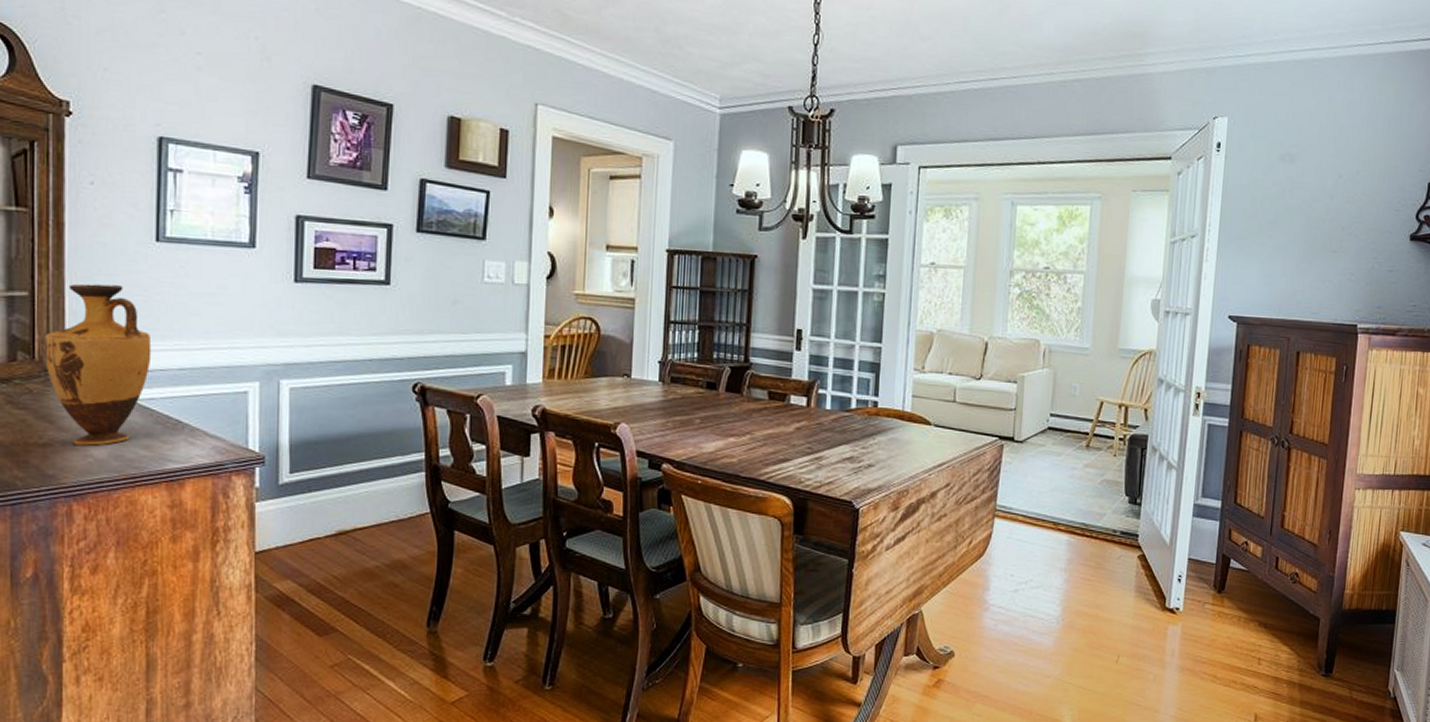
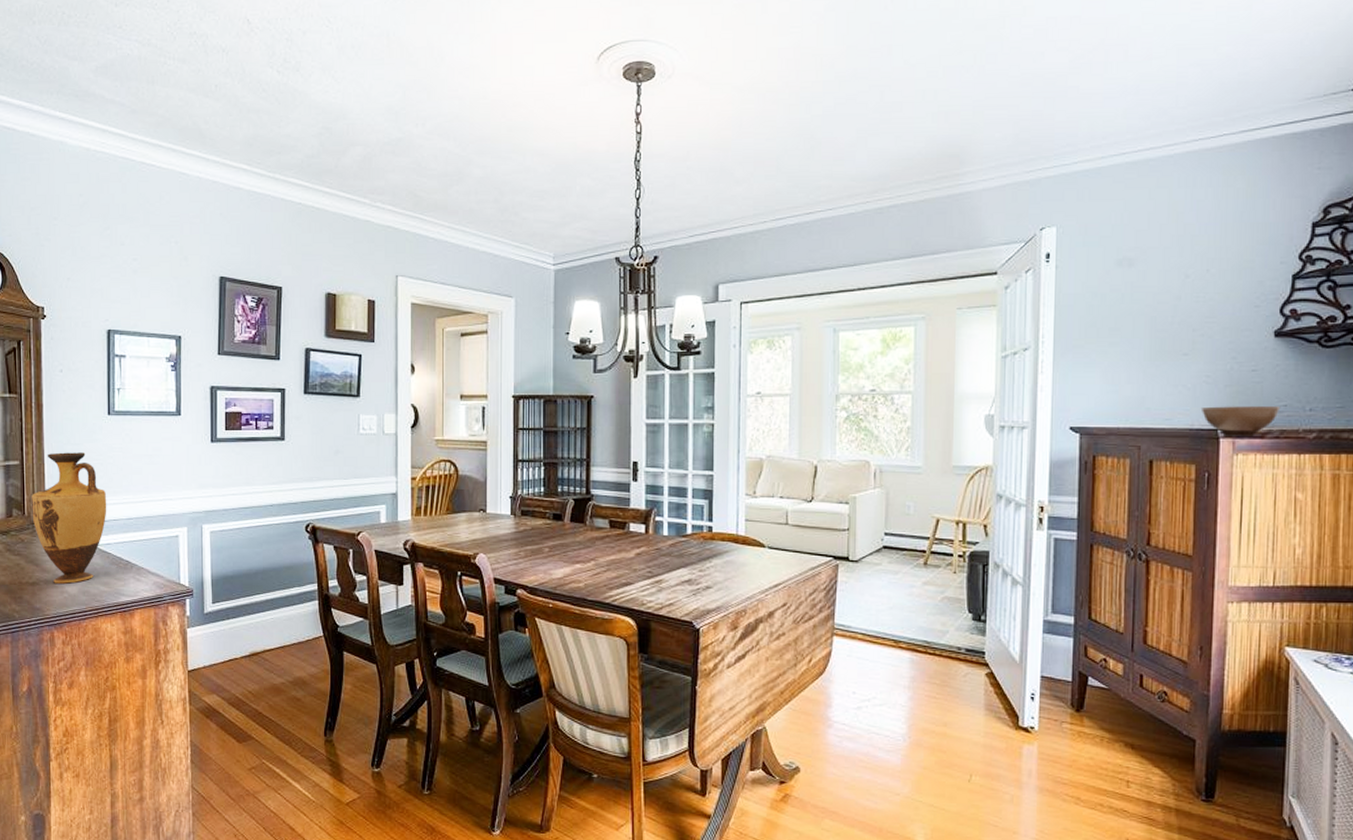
bowl: none [1344,302,1411,335] -> present [1200,406,1281,438]

